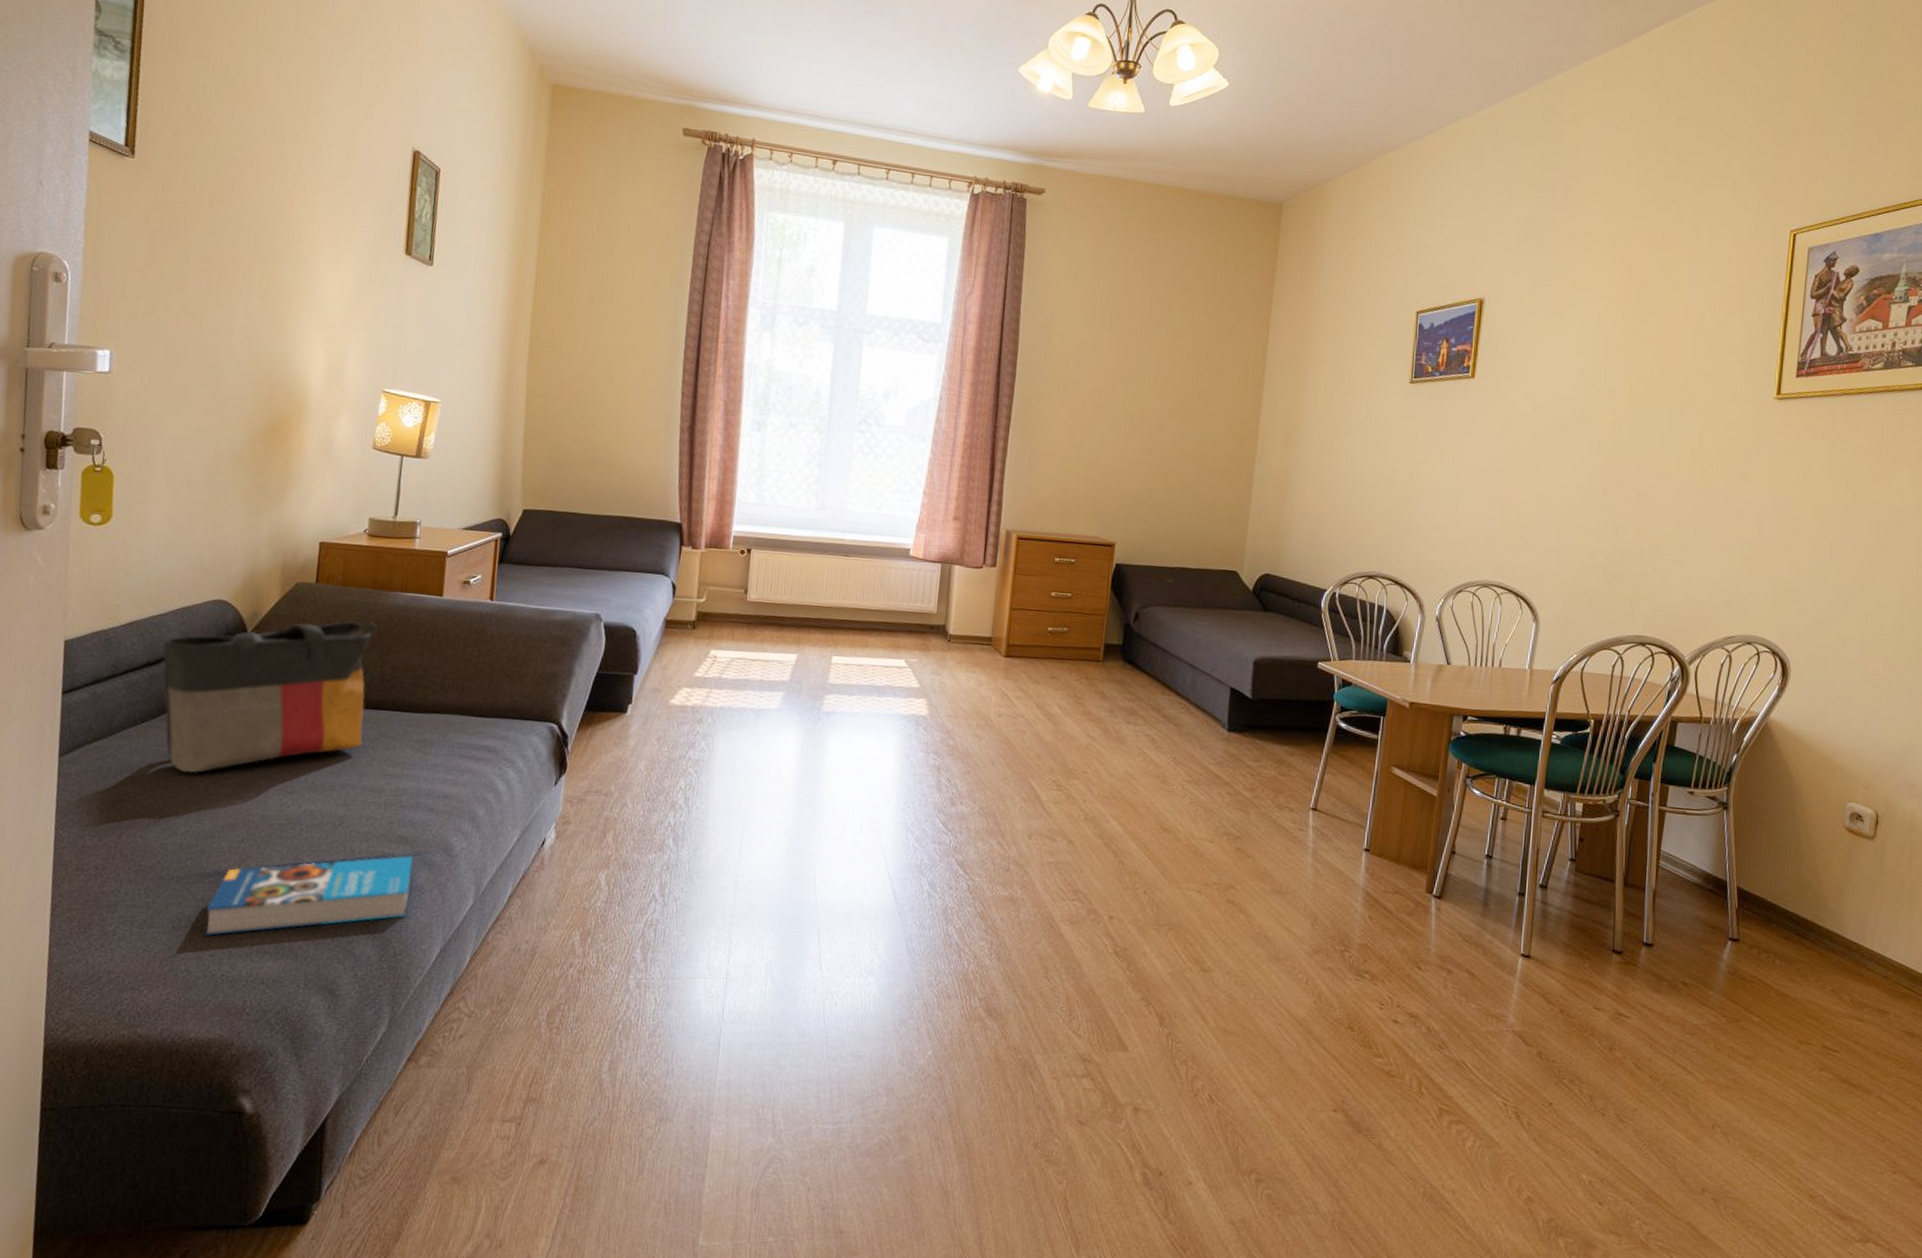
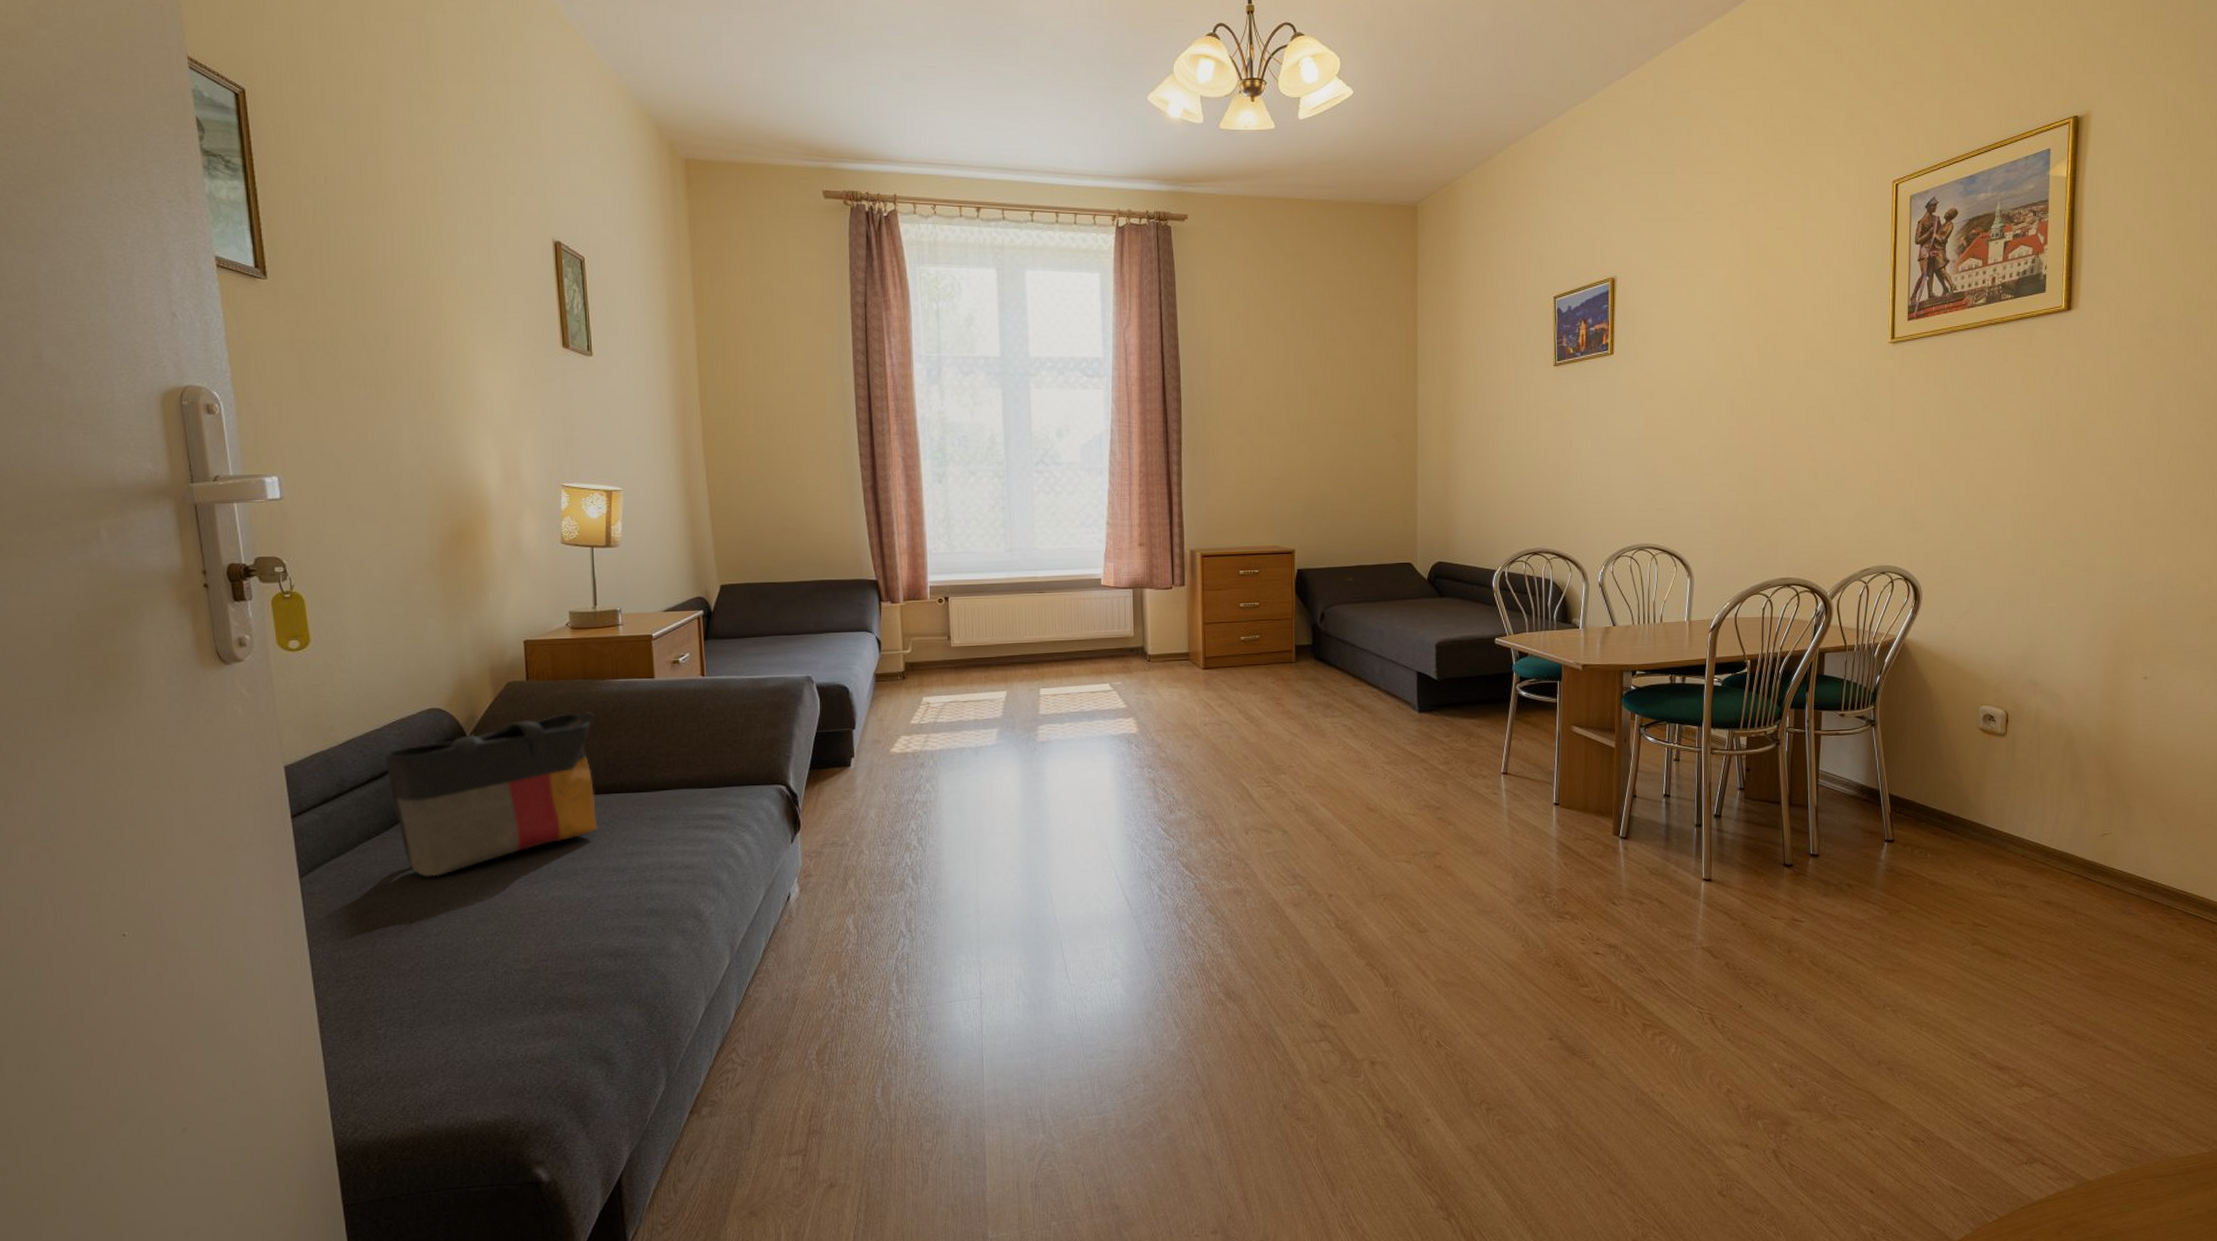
book: present [205,855,414,937] -> none [471,926,668,1026]

